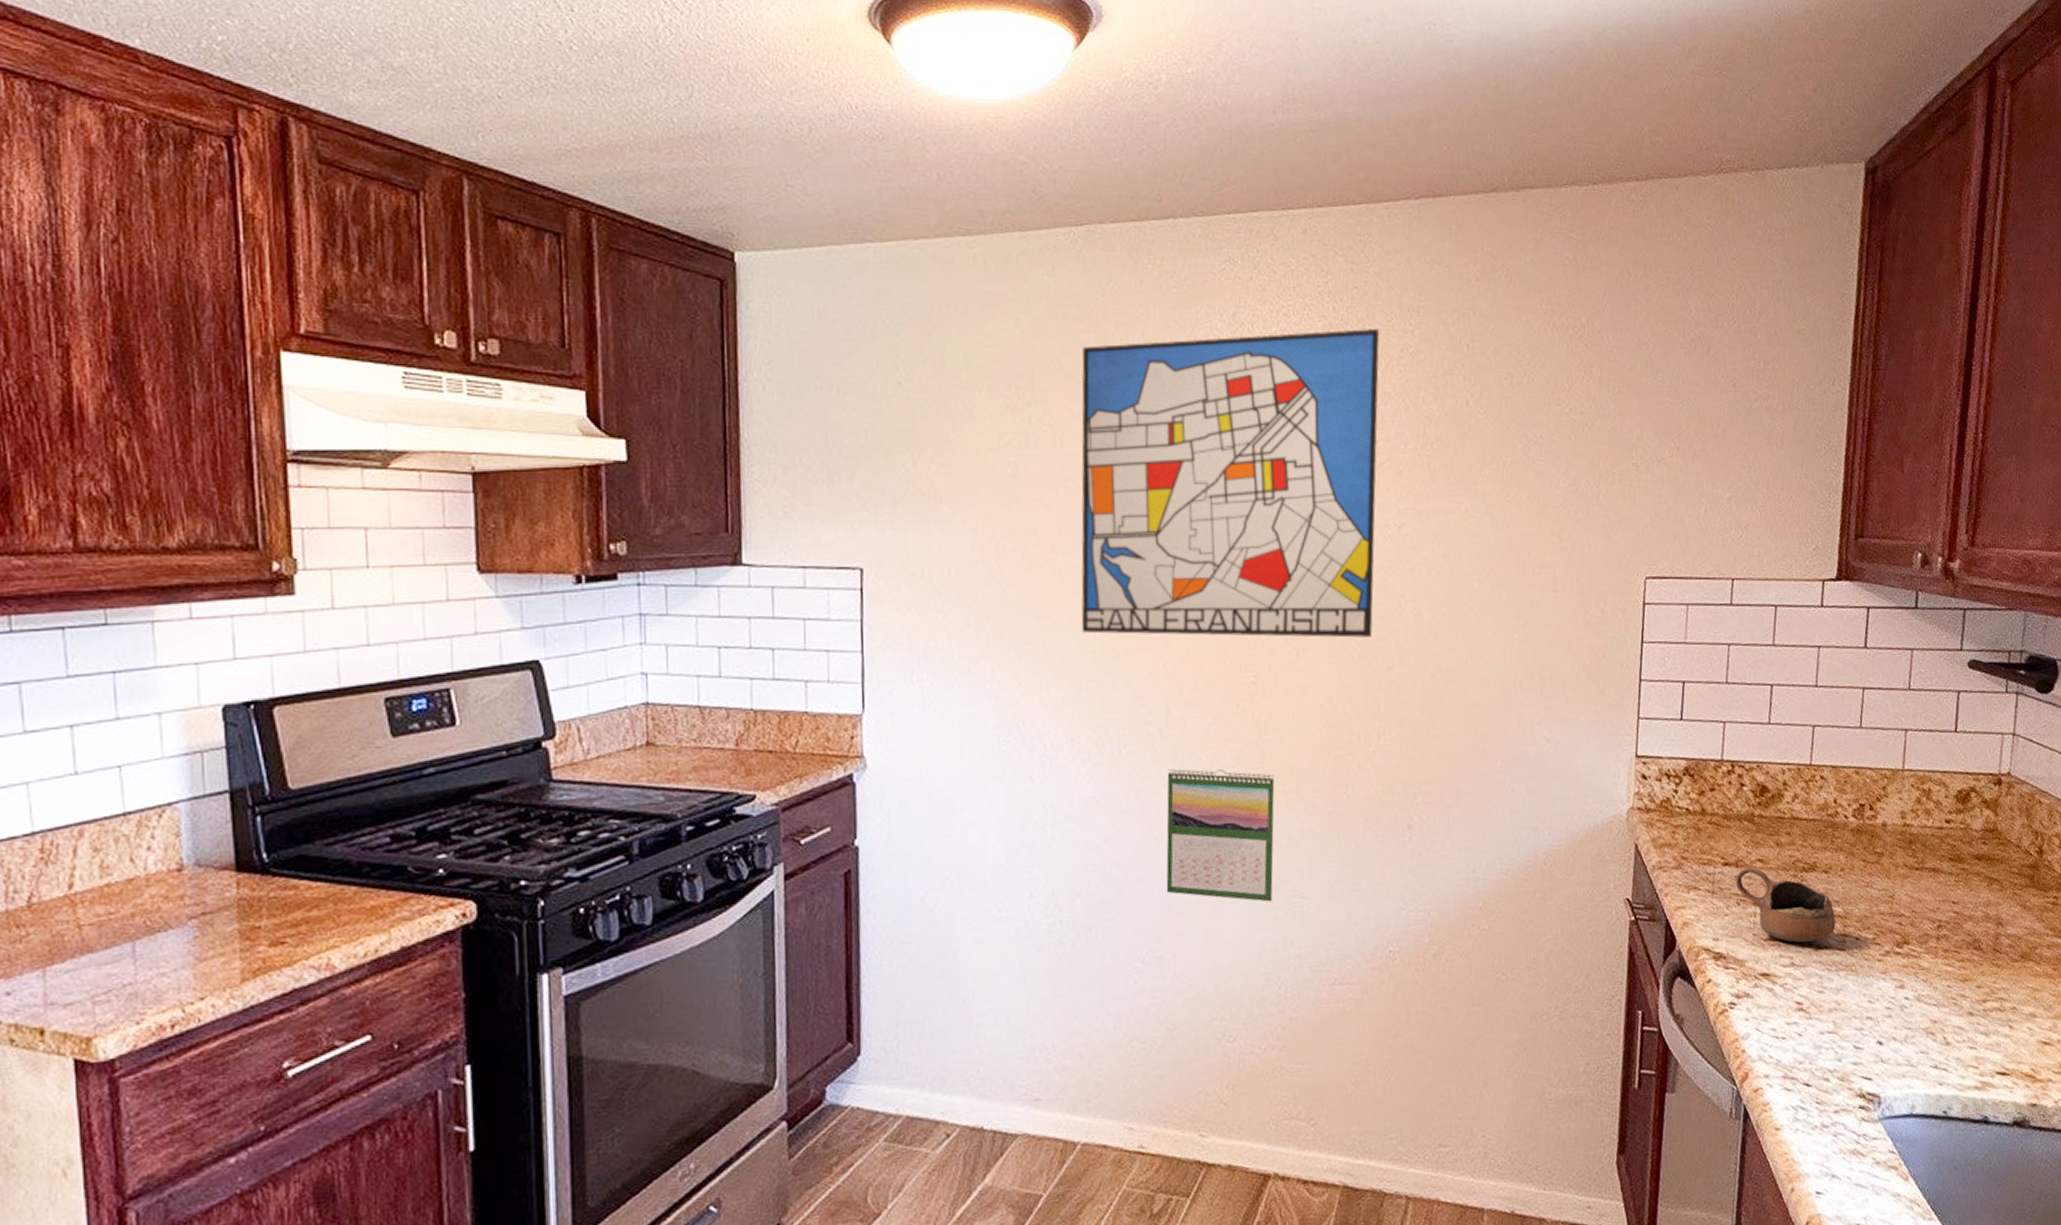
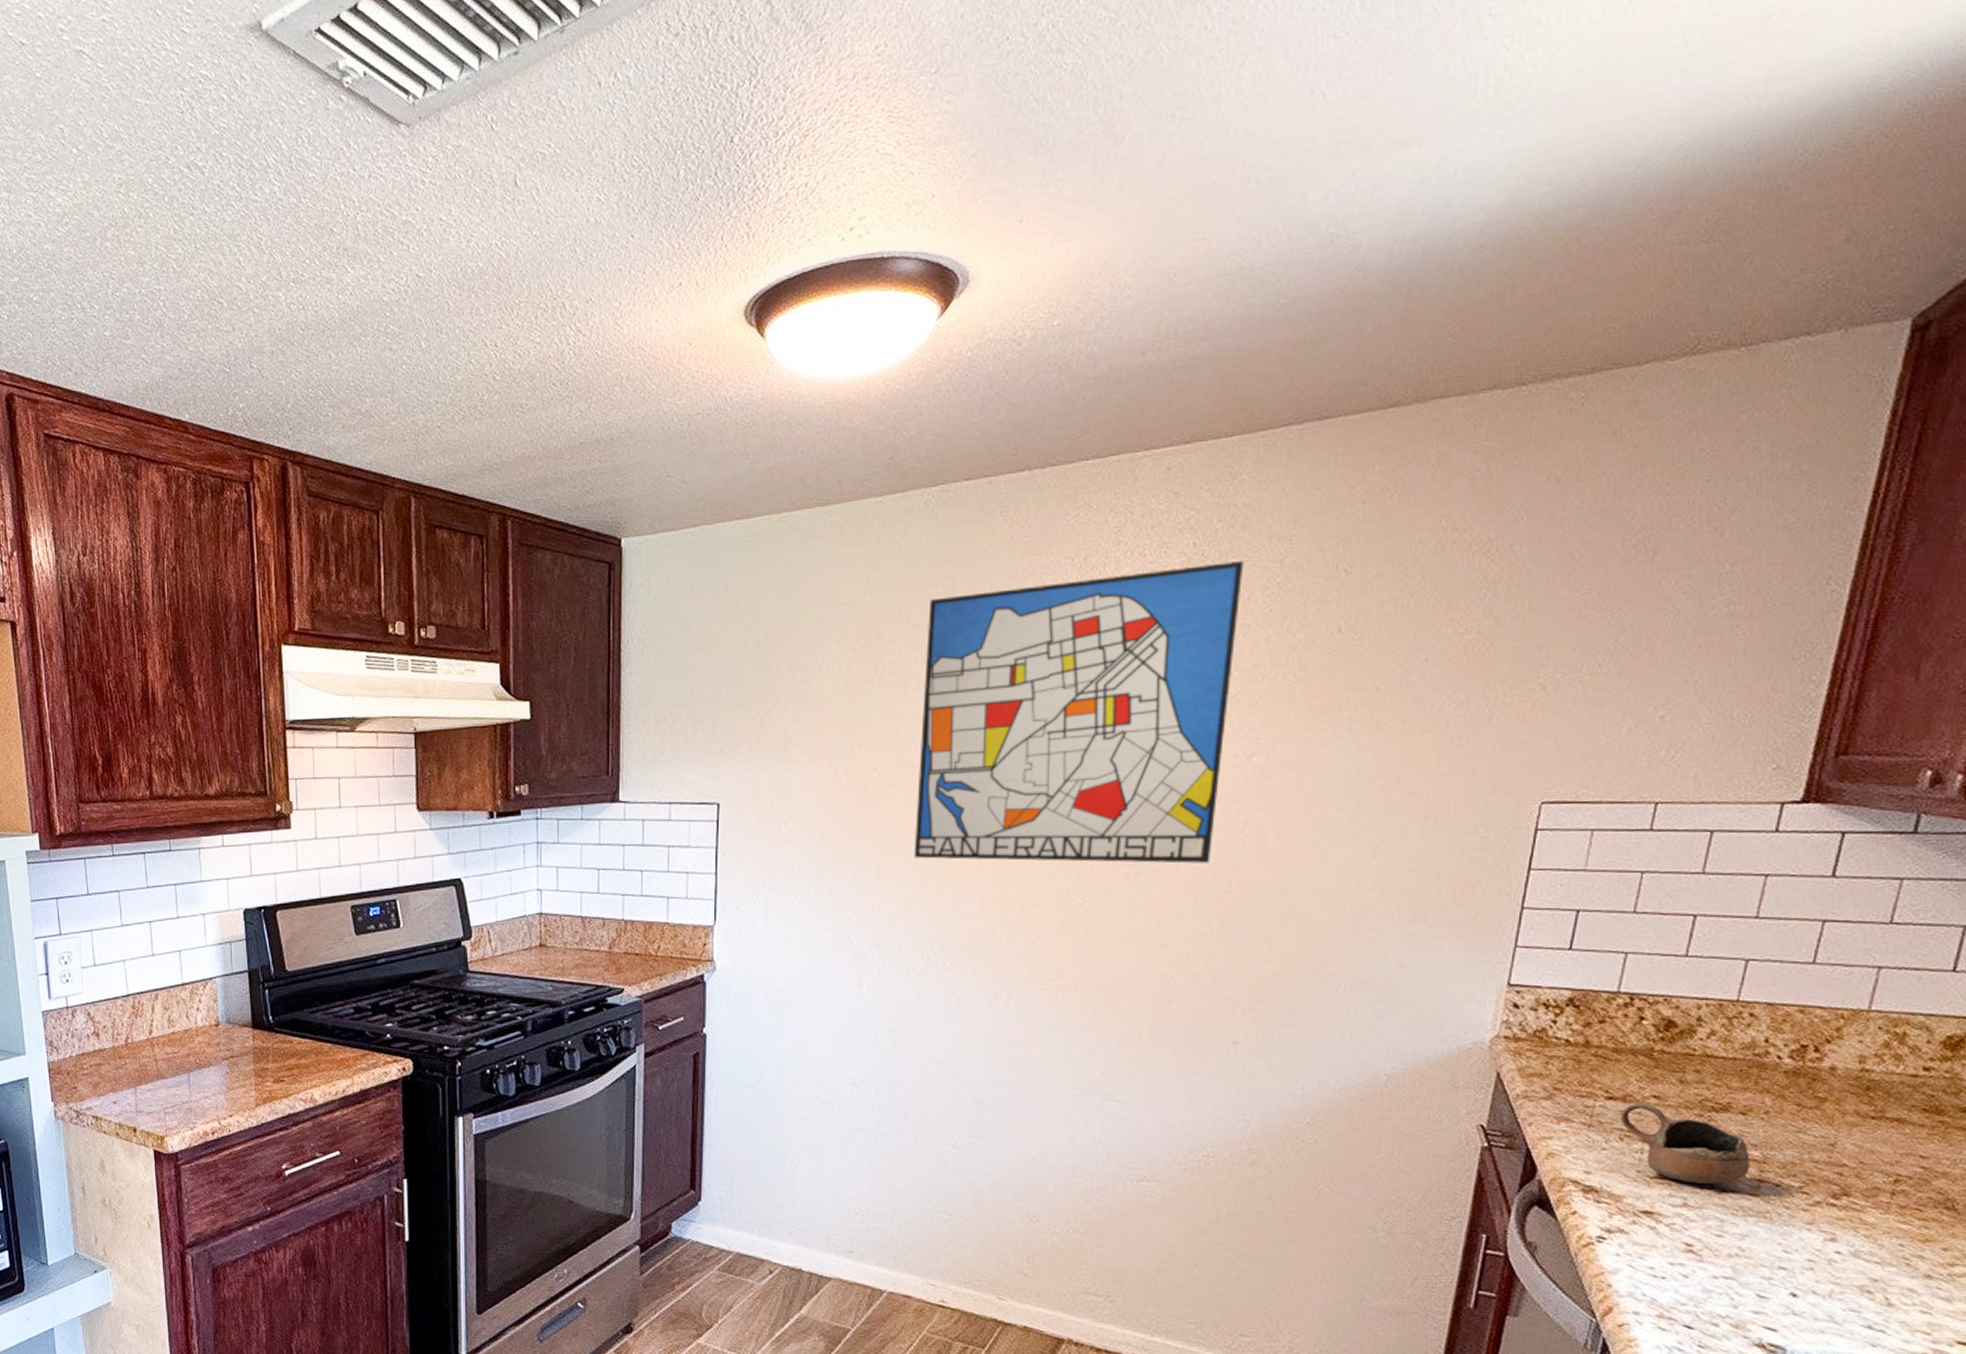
calendar: present [1166,768,1275,902] -> none [980,980,1095,1103]

